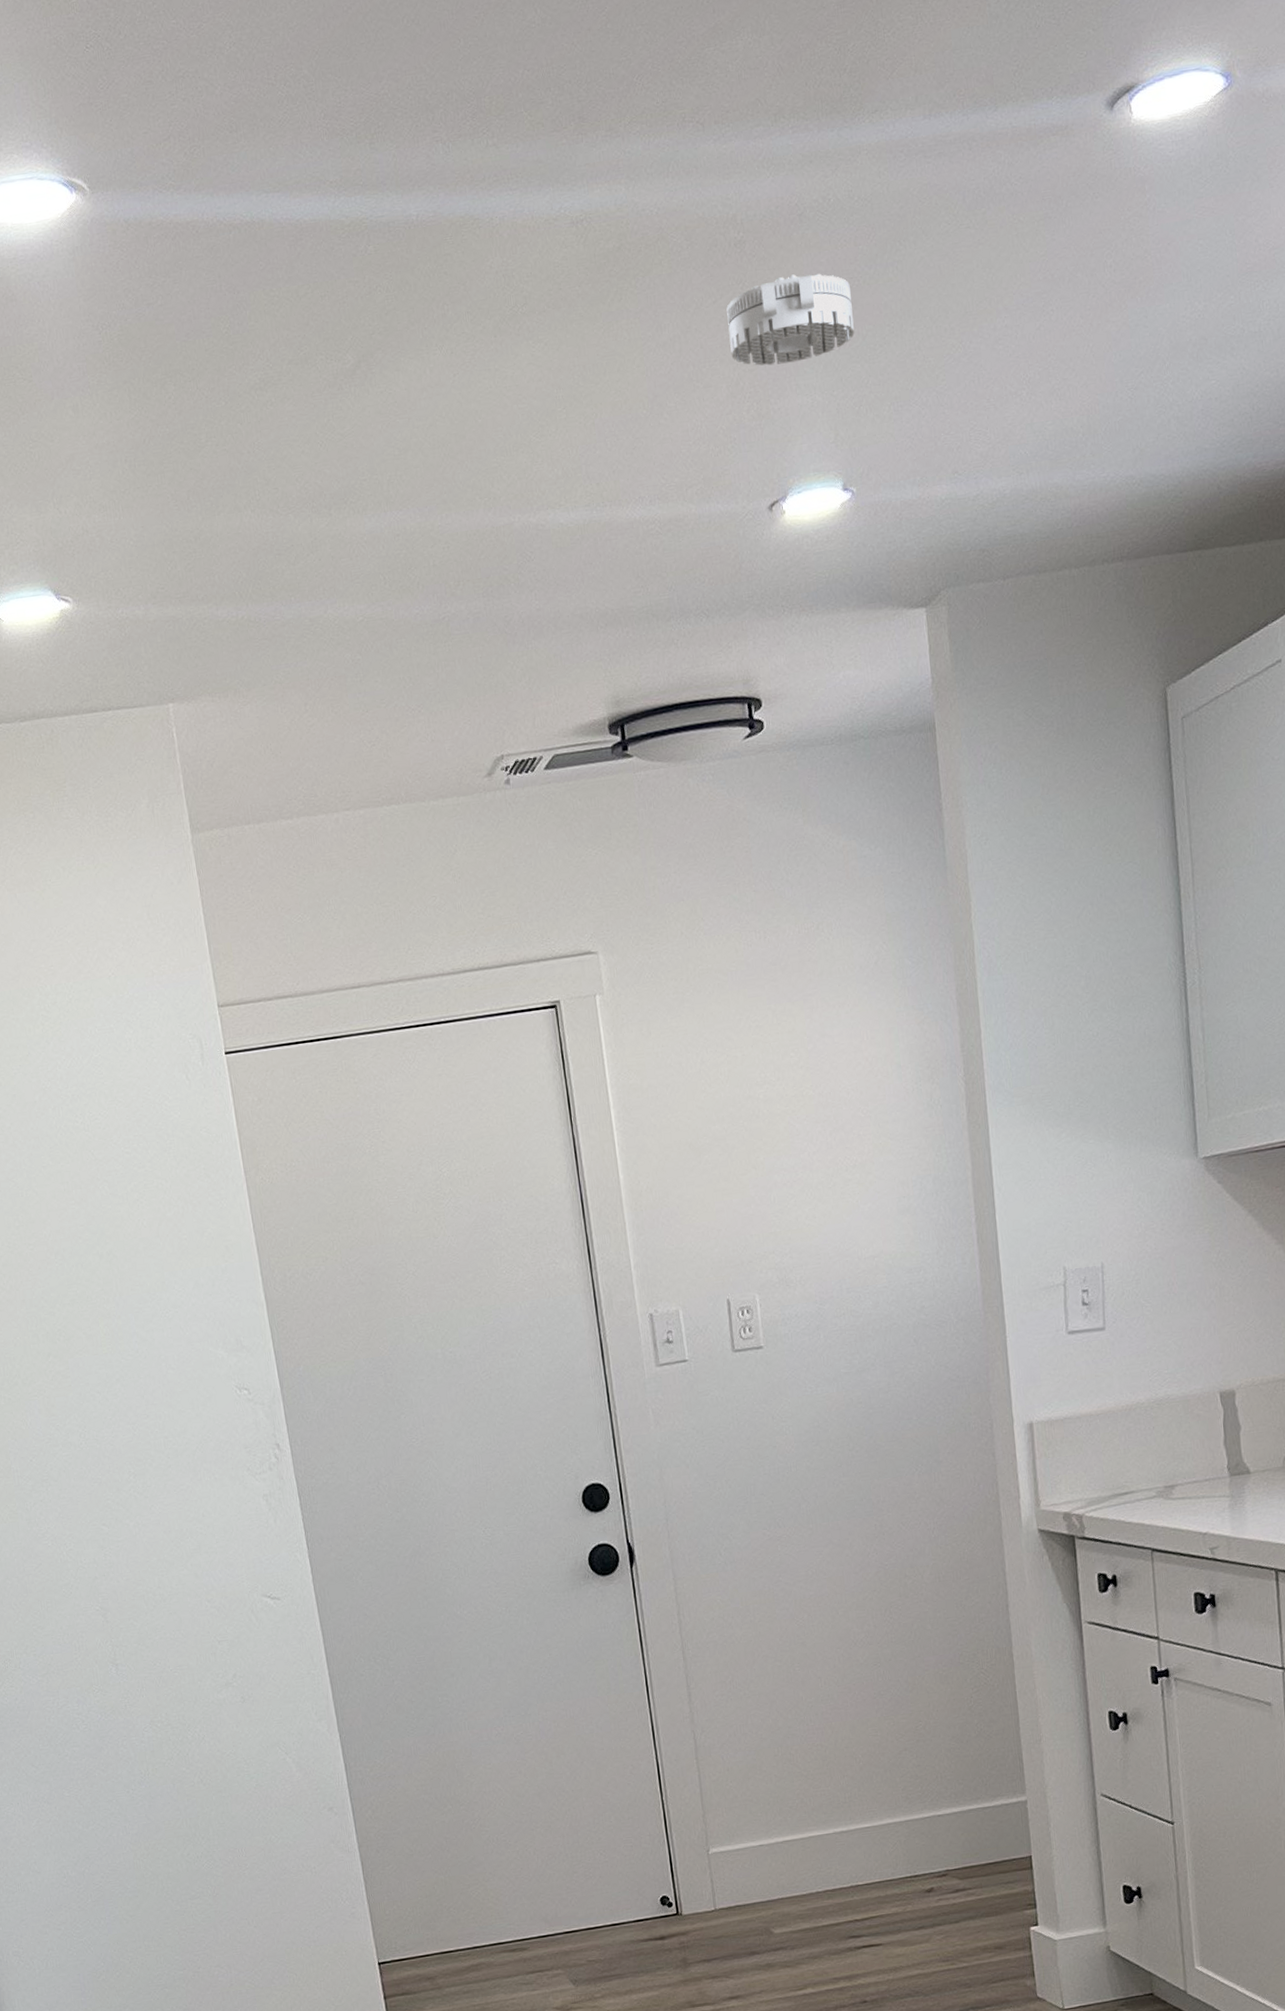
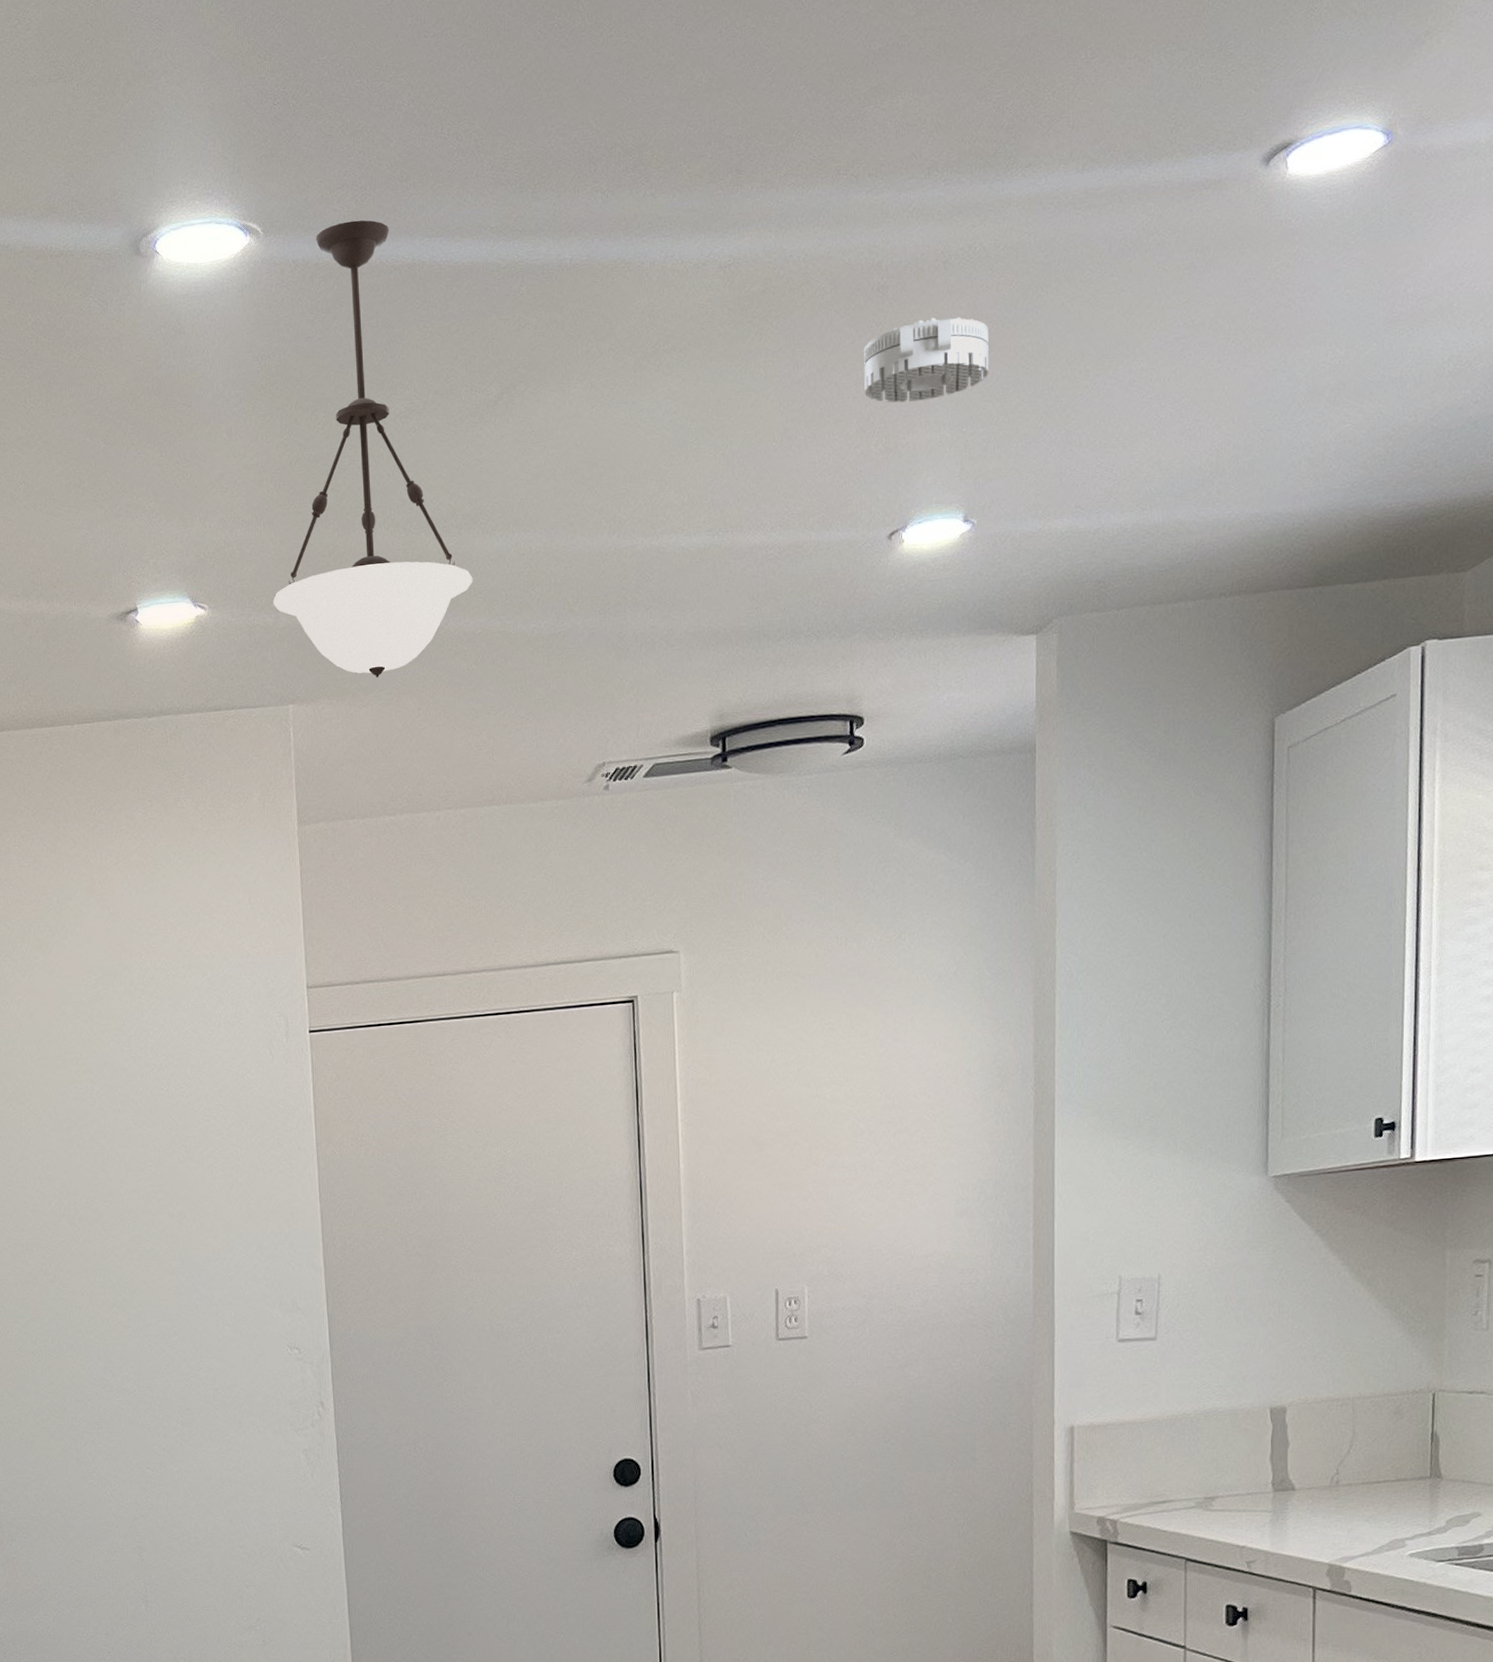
pendant light: none [141,174,349,672] -> present [273,220,473,678]

